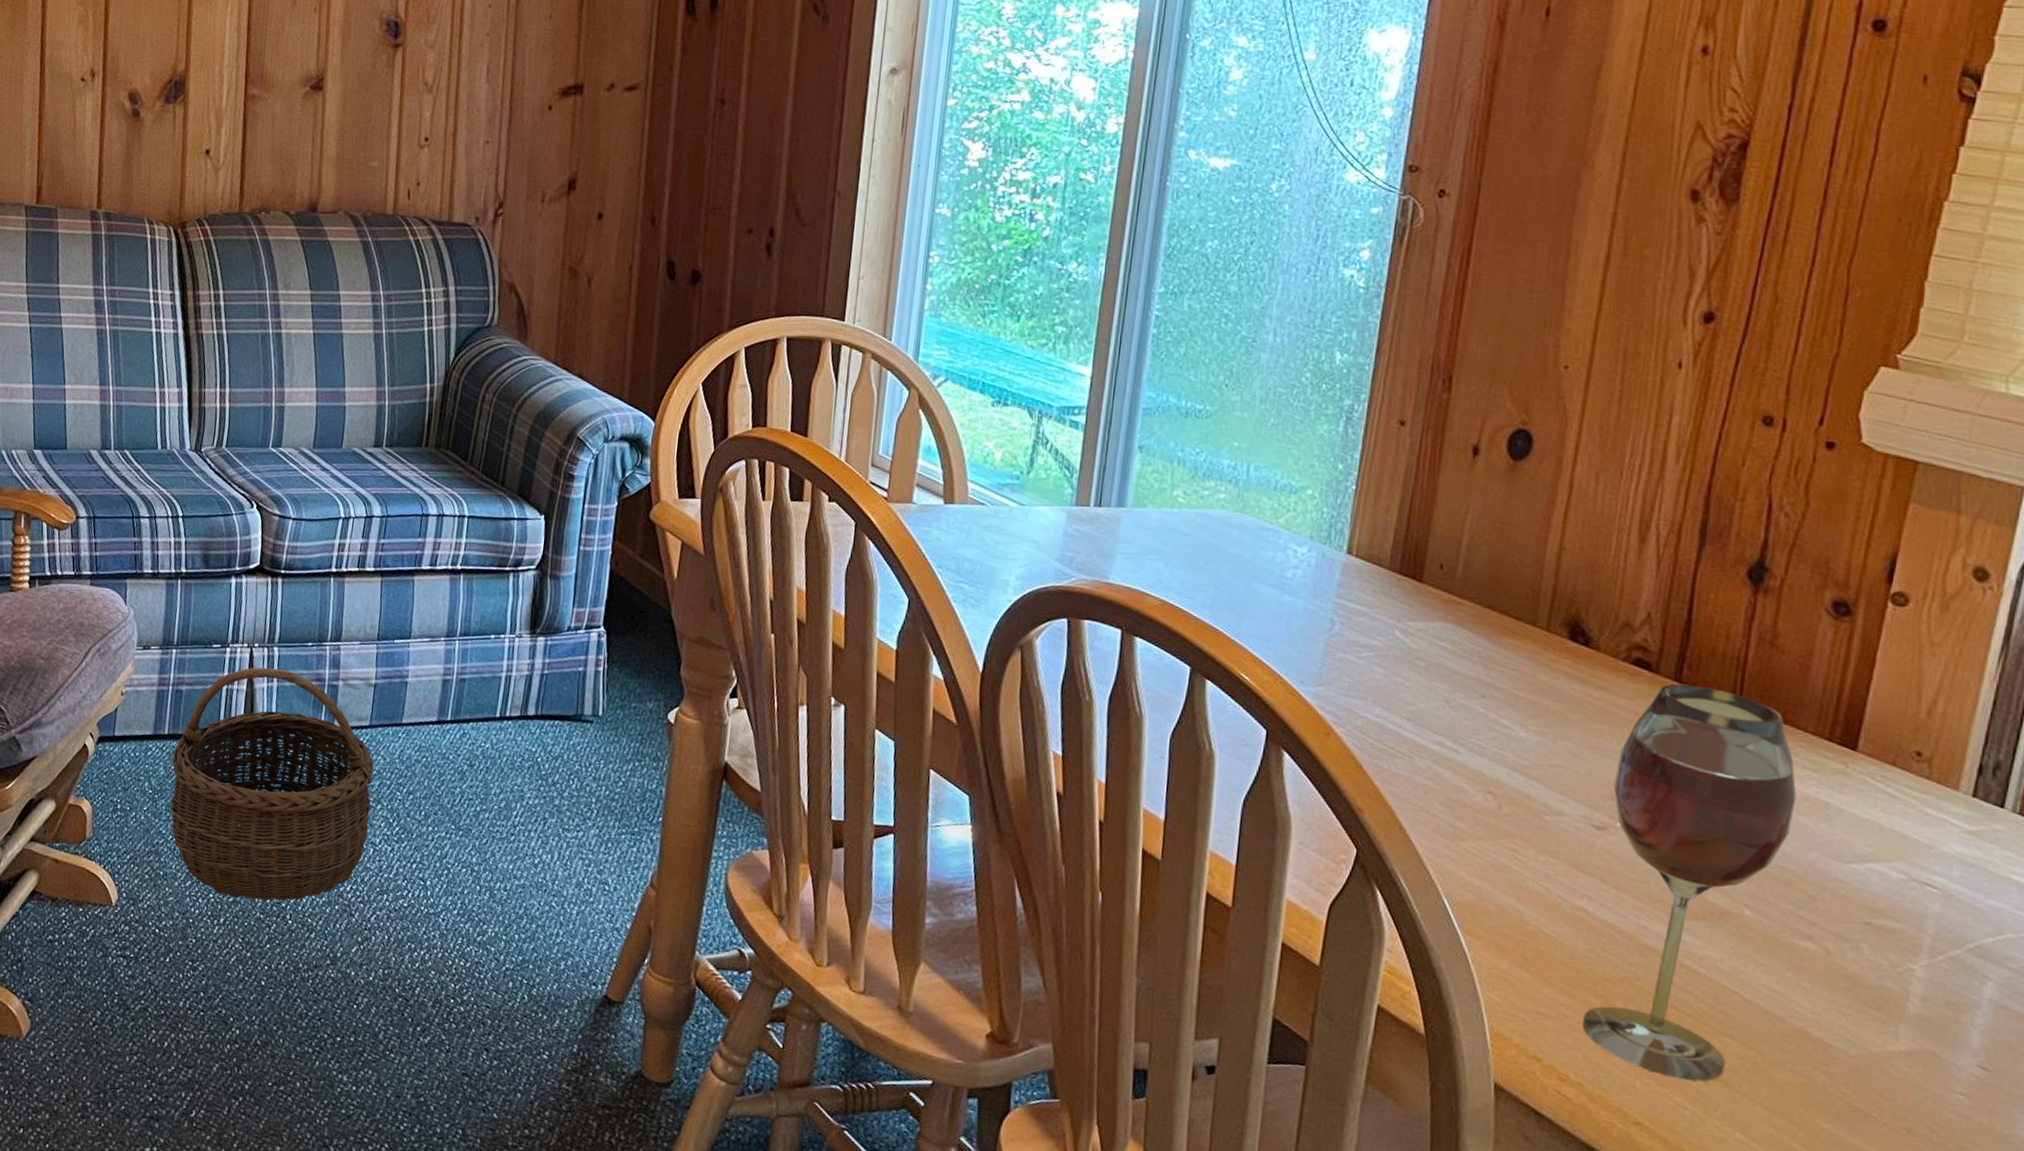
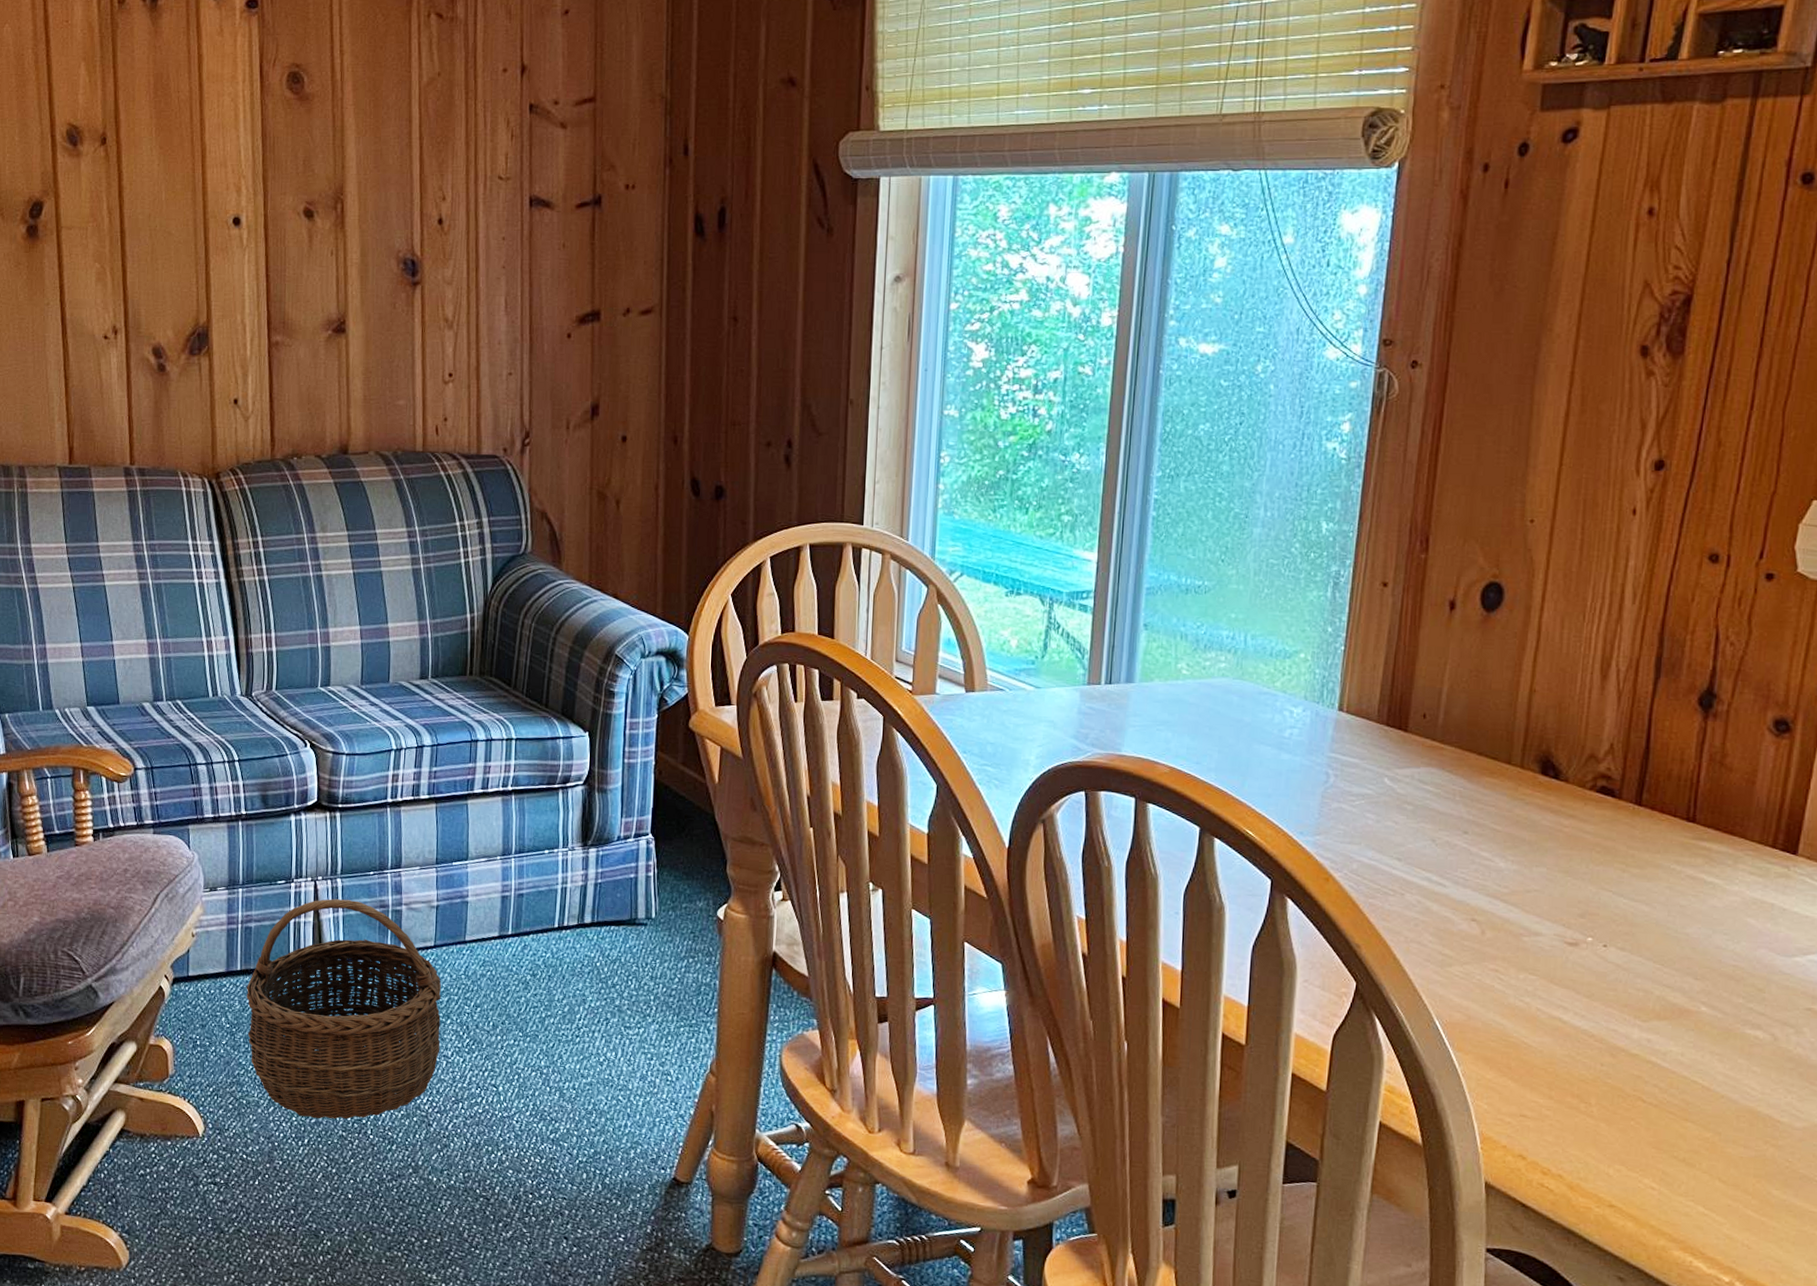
wineglass: present [1582,683,1797,1081] -> none [1561,806,1745,1164]

